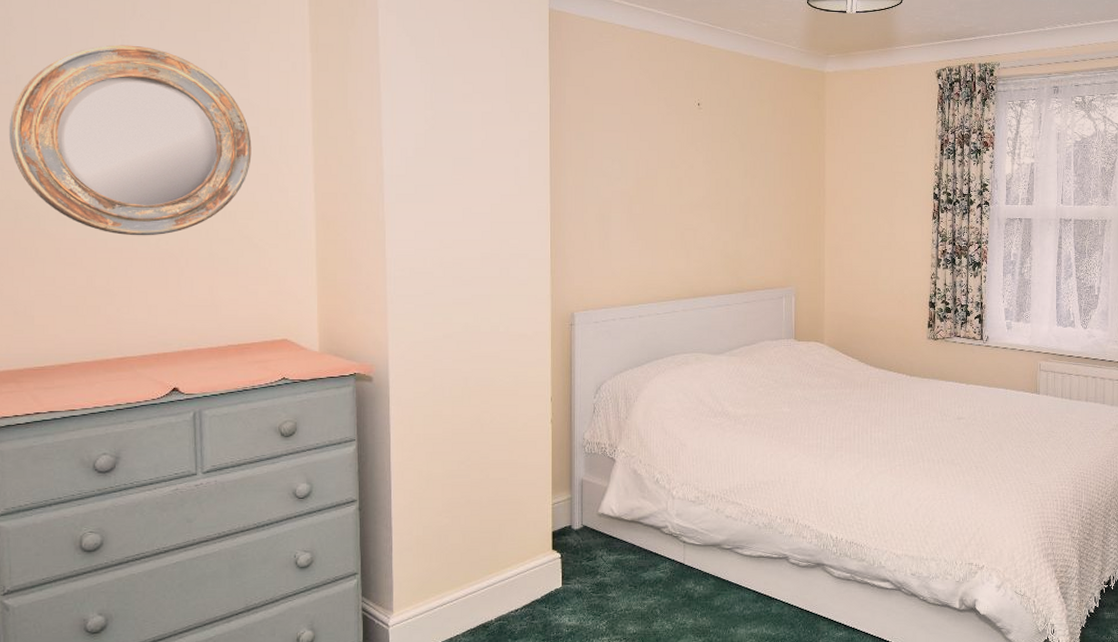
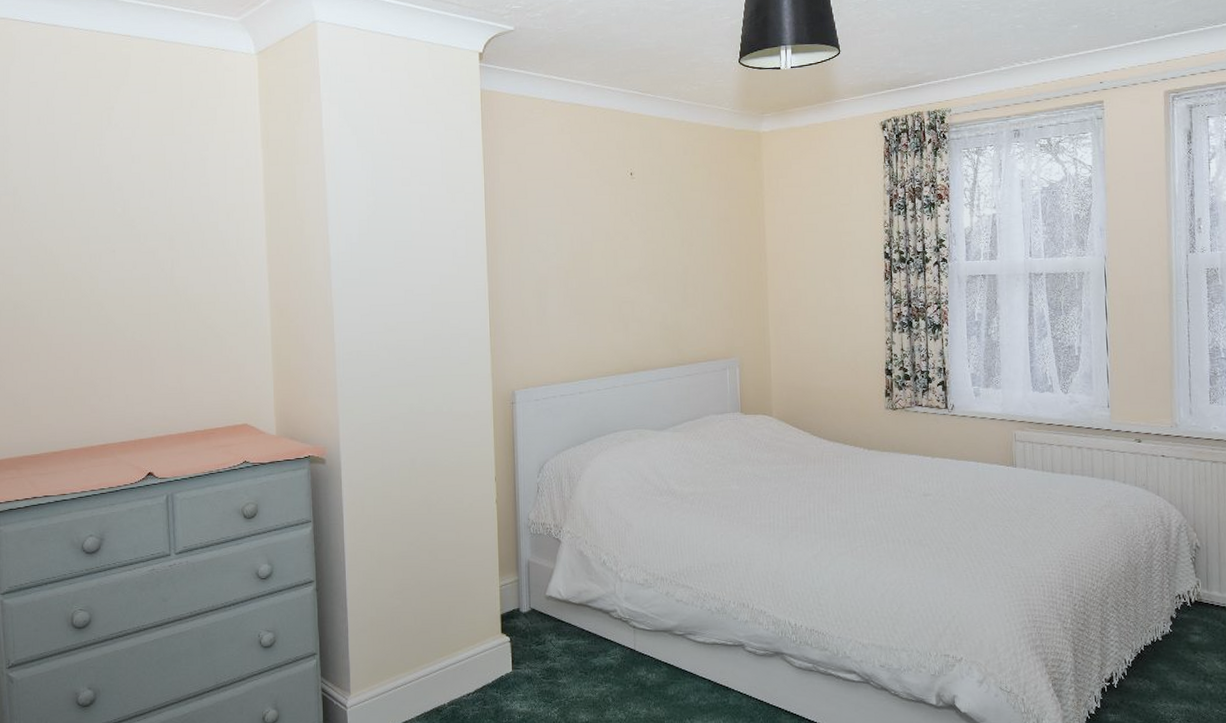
home mirror: present [8,44,252,236] -> none [8,153,212,330]

